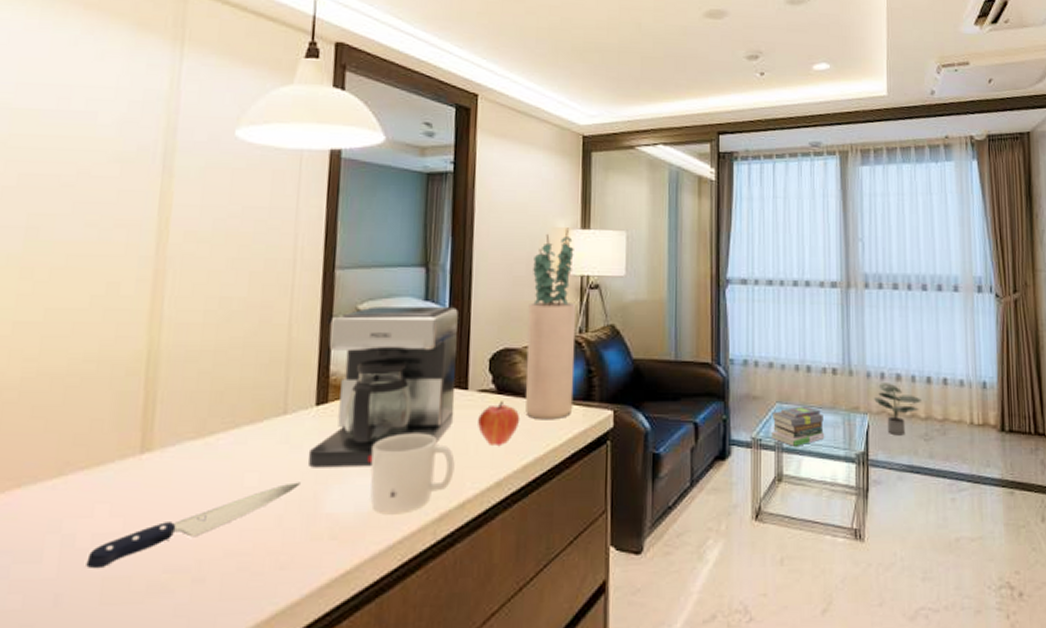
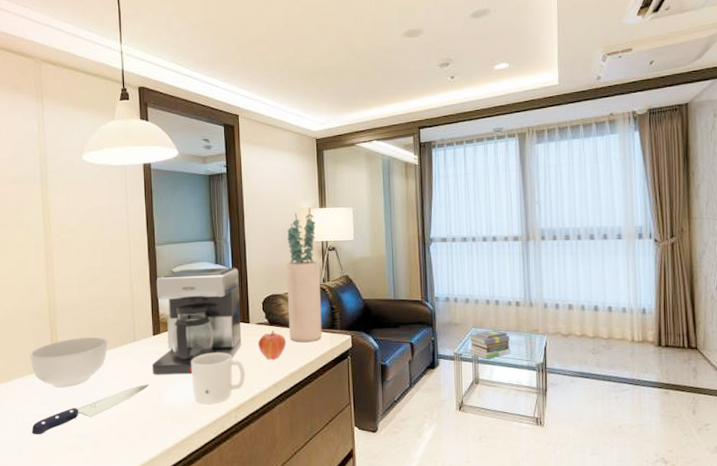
bowl: none [101,406,241,489] -> present [29,337,108,388]
potted plant: present [874,383,921,436] -> none [550,311,590,350]

